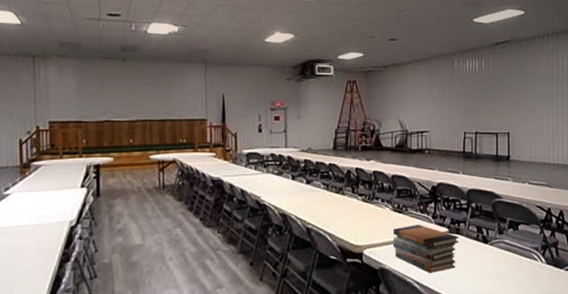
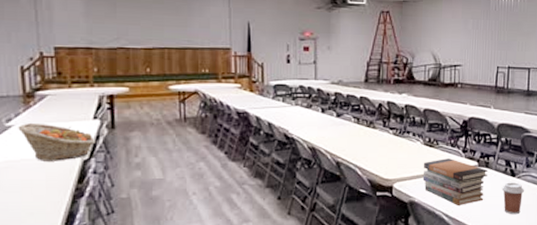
fruit basket: none [14,192,83,227] -> present [18,124,97,161]
coffee cup: none [474,249,498,283] -> present [501,182,524,215]

